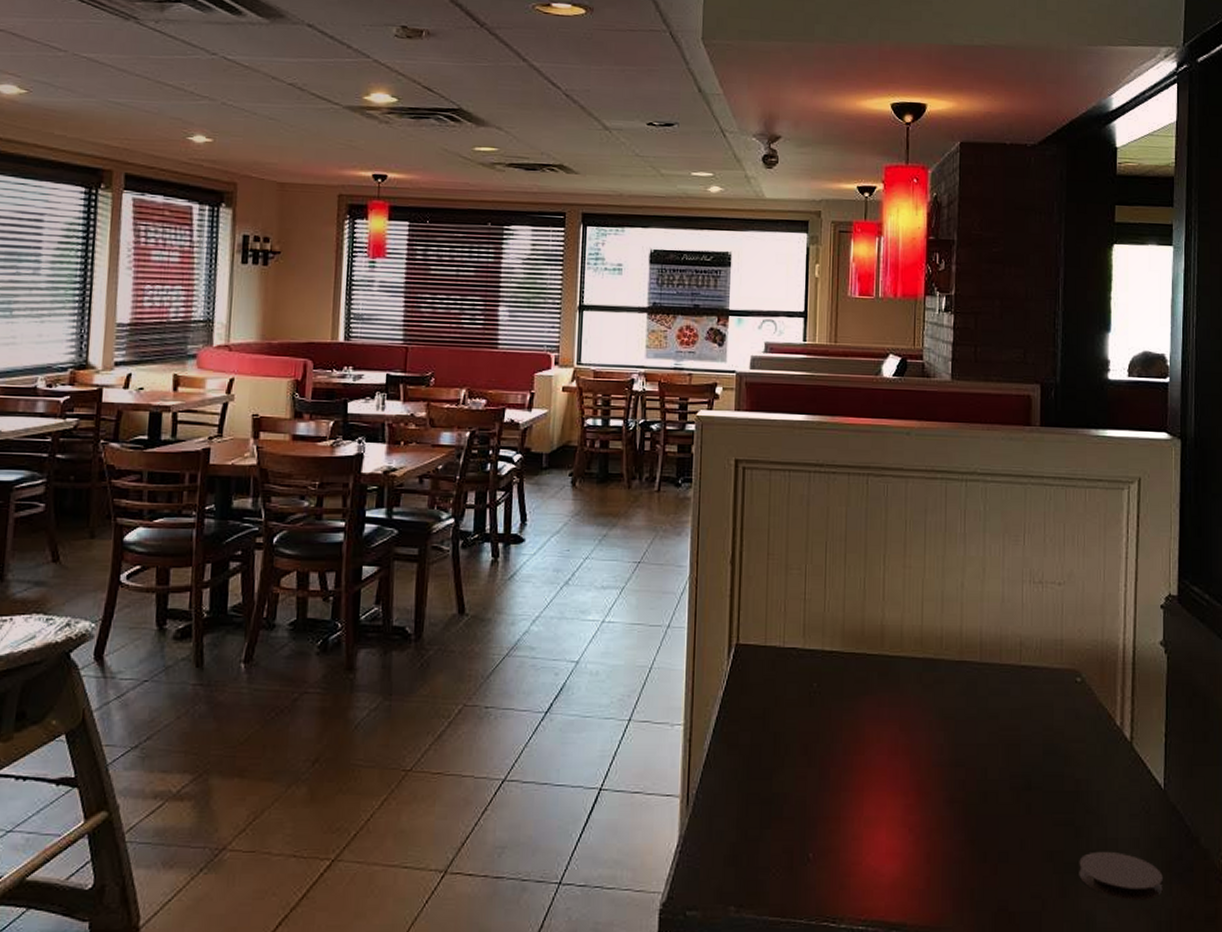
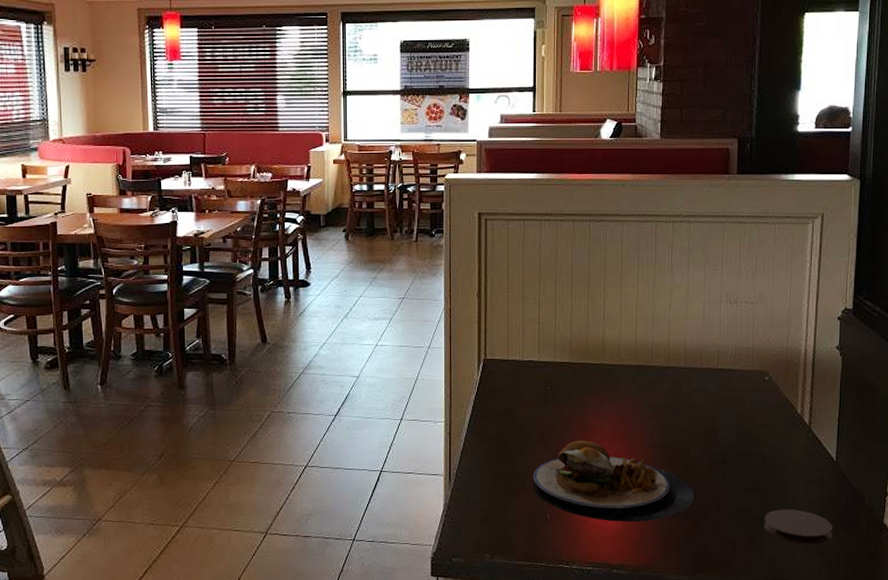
plate: none [792,754,992,866] -> present [532,440,694,522]

